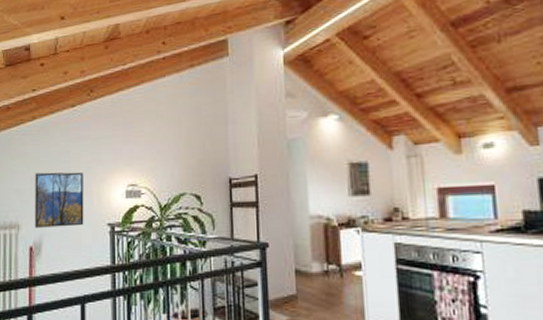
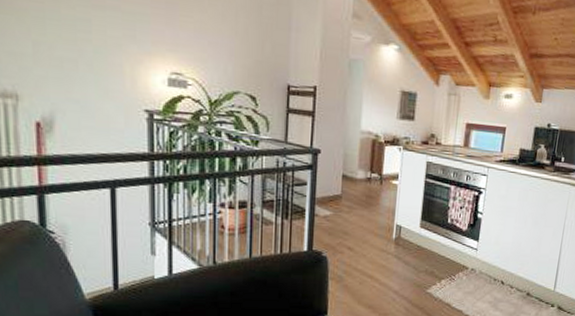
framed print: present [35,172,84,228] -> none [39,37,113,108]

